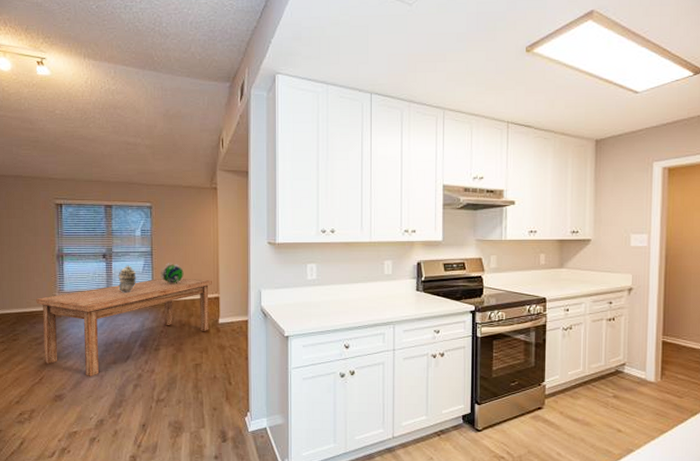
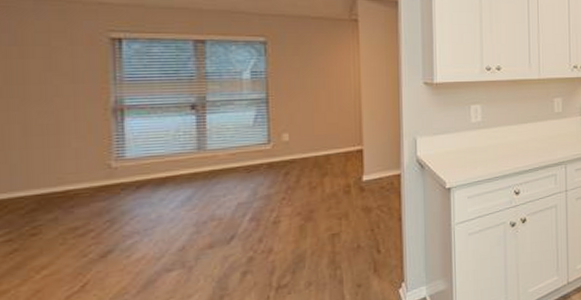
dining table: present [36,278,212,376] -> none [75,129,353,271]
decorative urn: present [118,265,137,293] -> none [216,117,245,154]
decorative globe: present [160,263,184,285] -> none [280,112,314,139]

